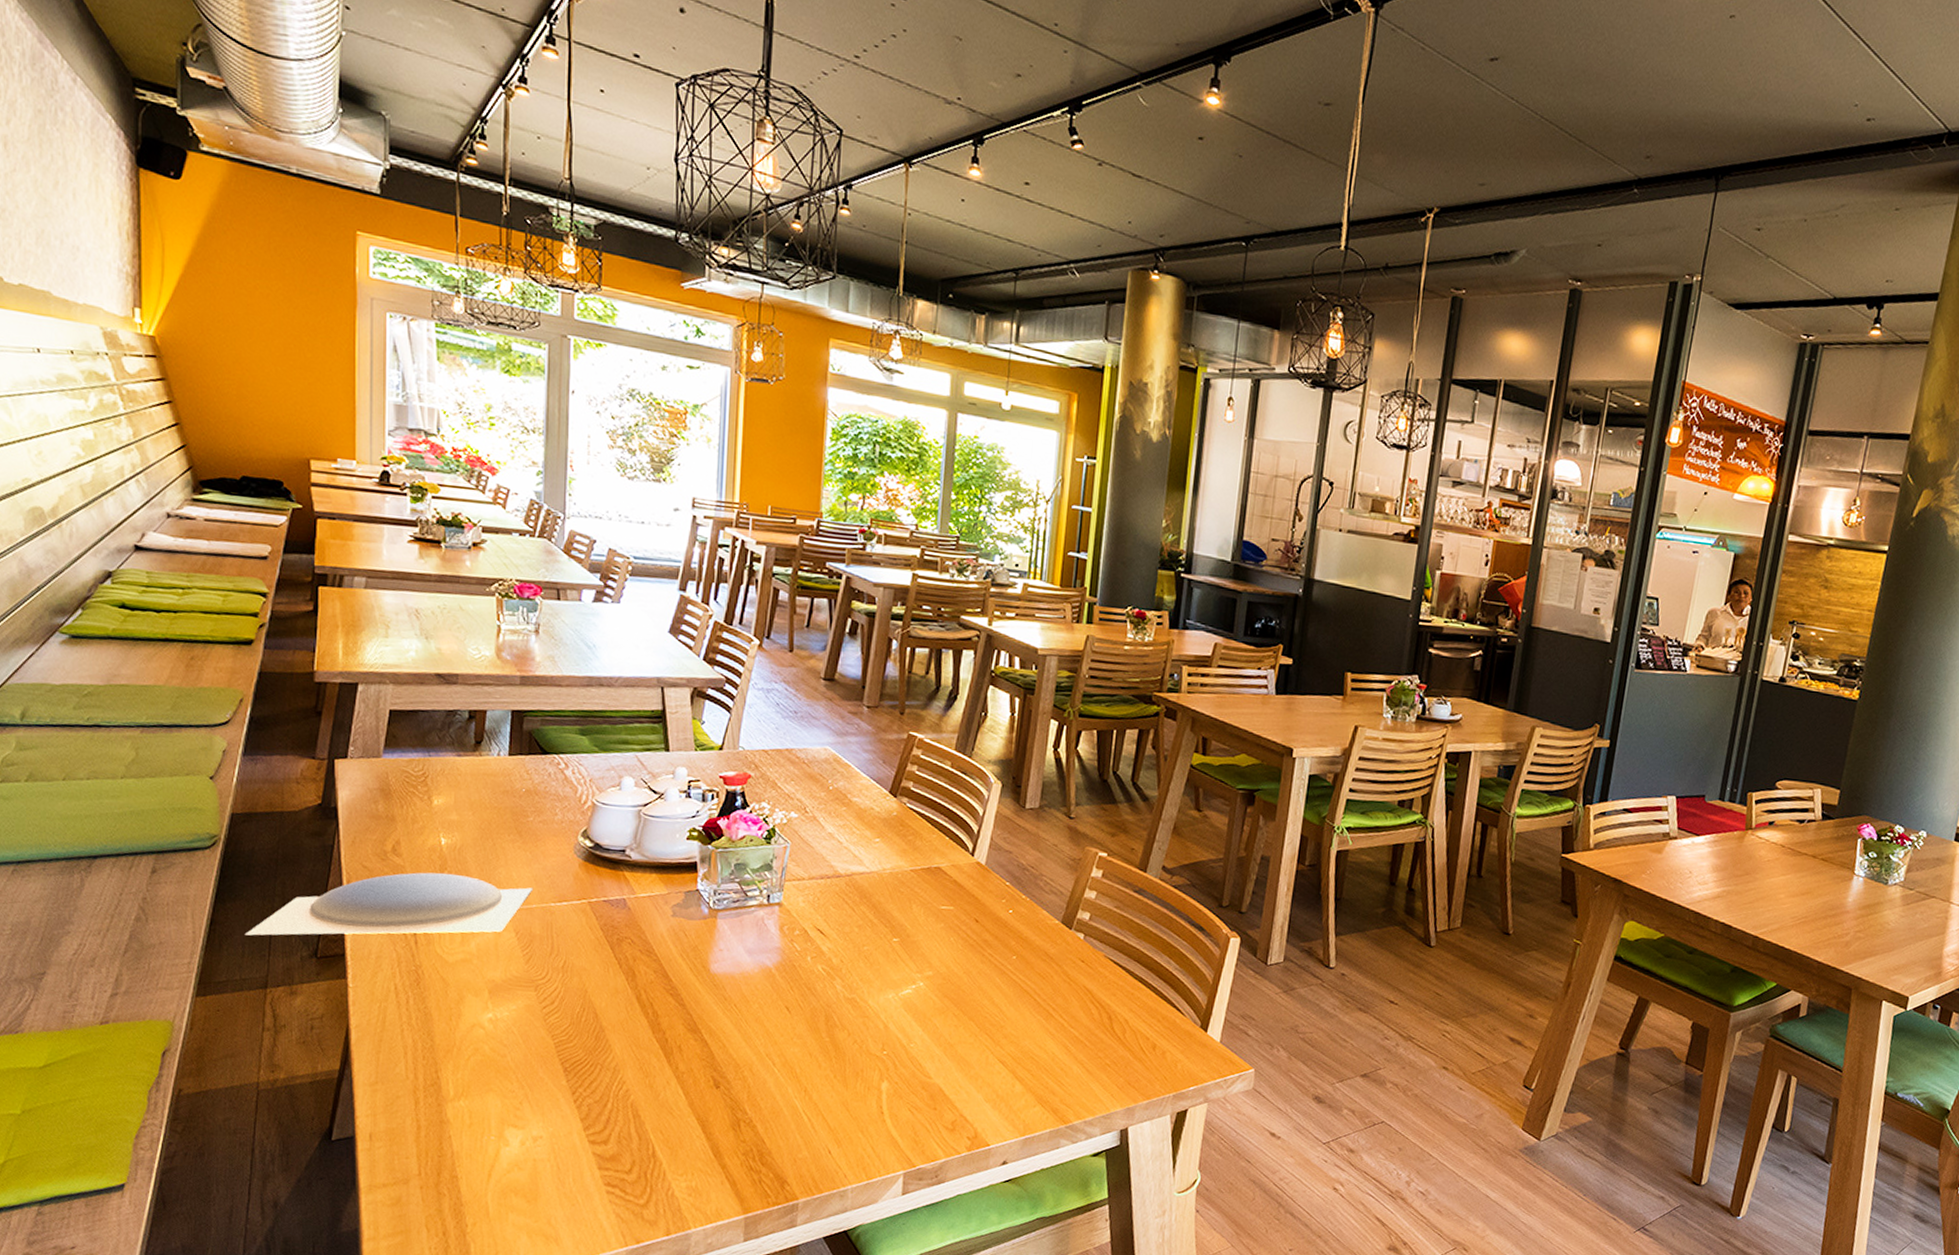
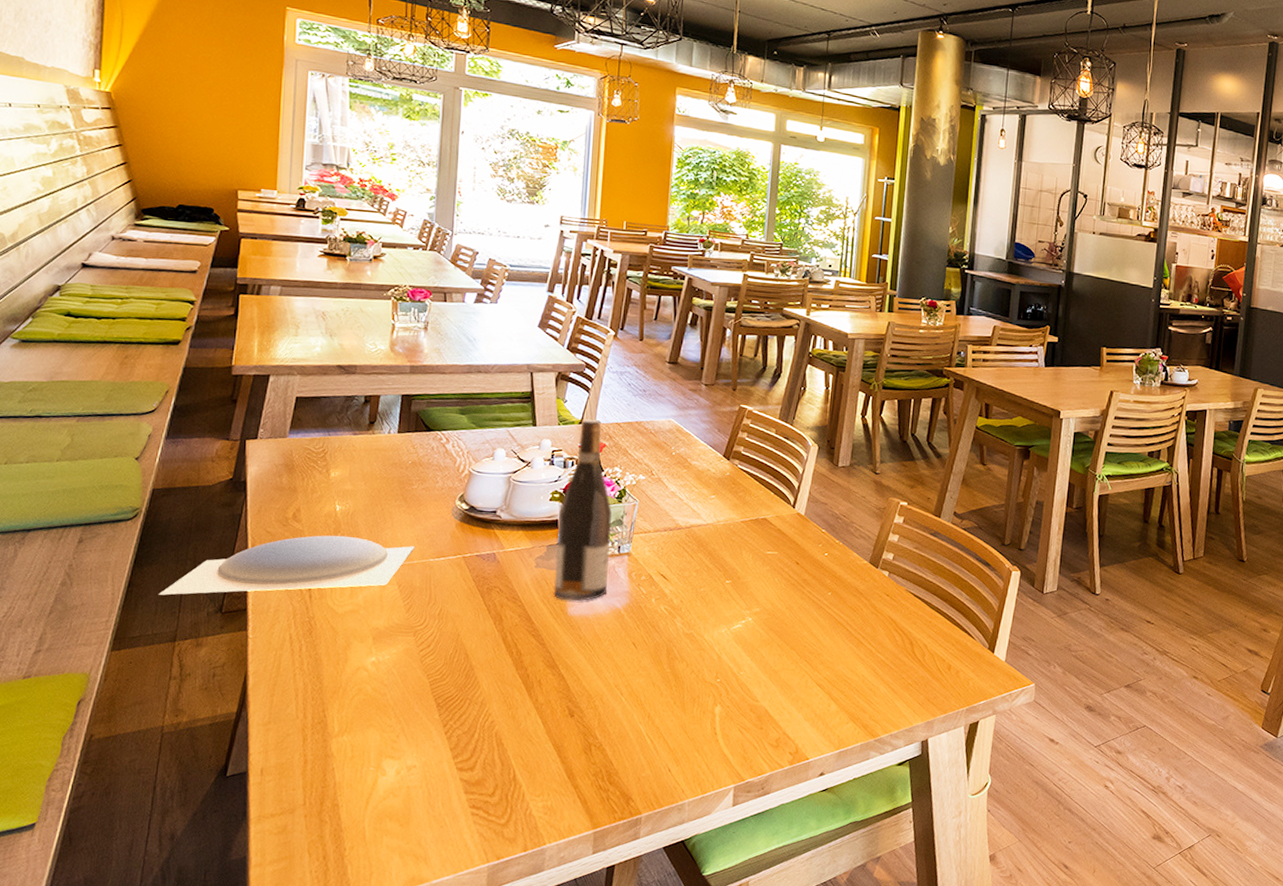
wine bottle: none [693,744,759,958] -> present [553,418,612,602]

